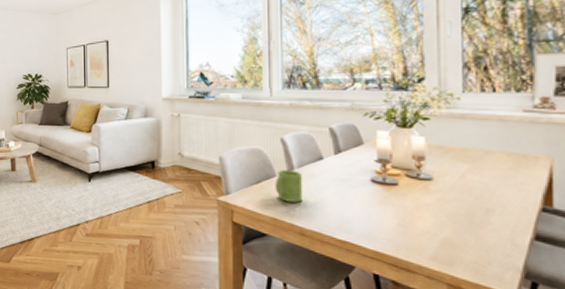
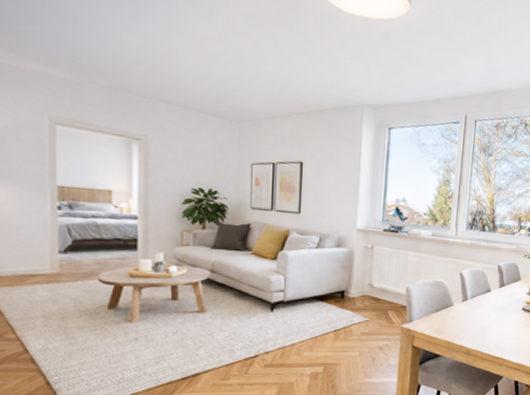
mug: present [275,170,302,203] -> none [451,300,473,328]

